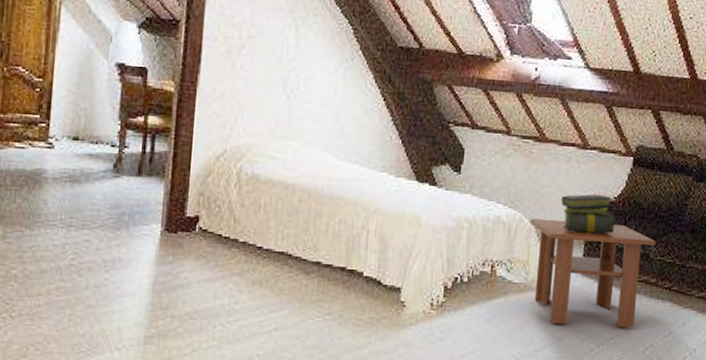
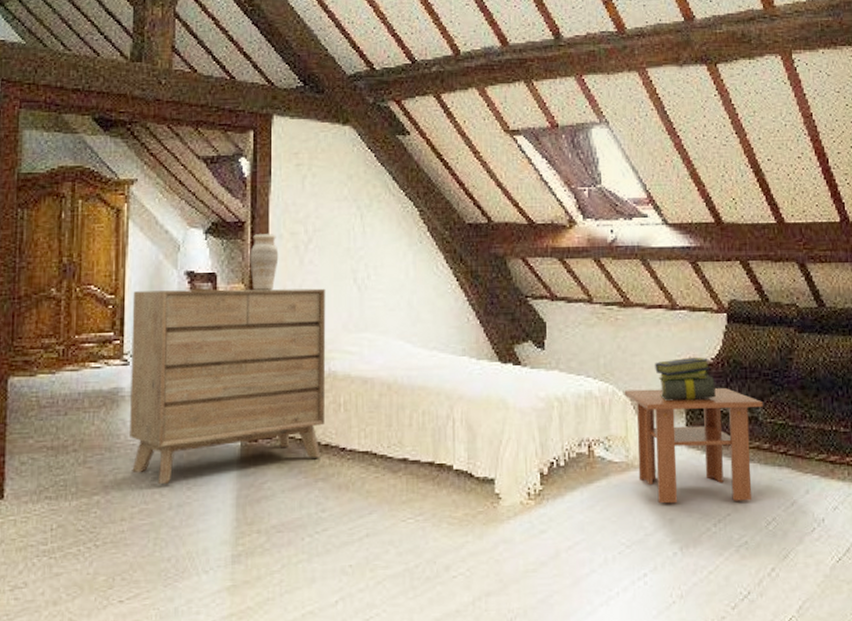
dresser: none [51,77,255,265] -> present [130,288,326,484]
vase: none [182,34,211,91] -> present [250,234,279,291]

